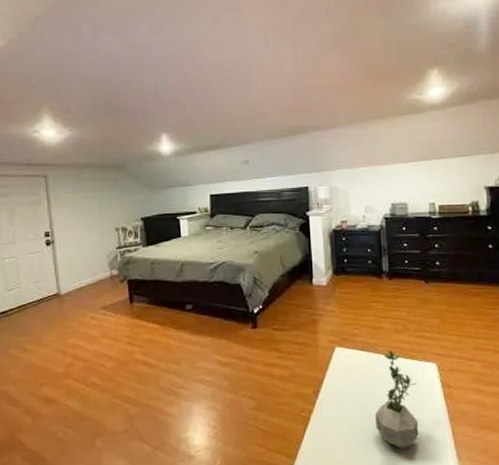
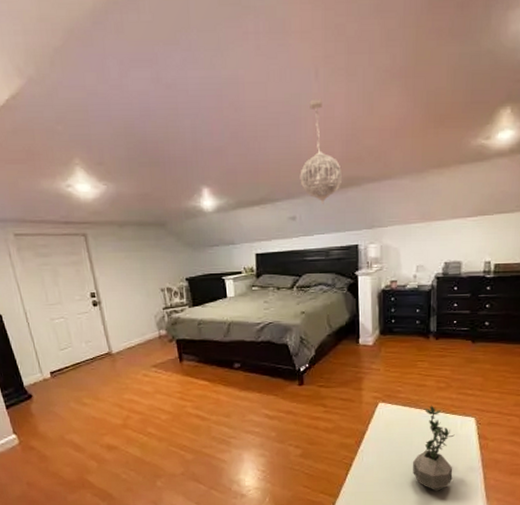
pendant light: none [252,60,292,150] -> present [300,98,343,204]

